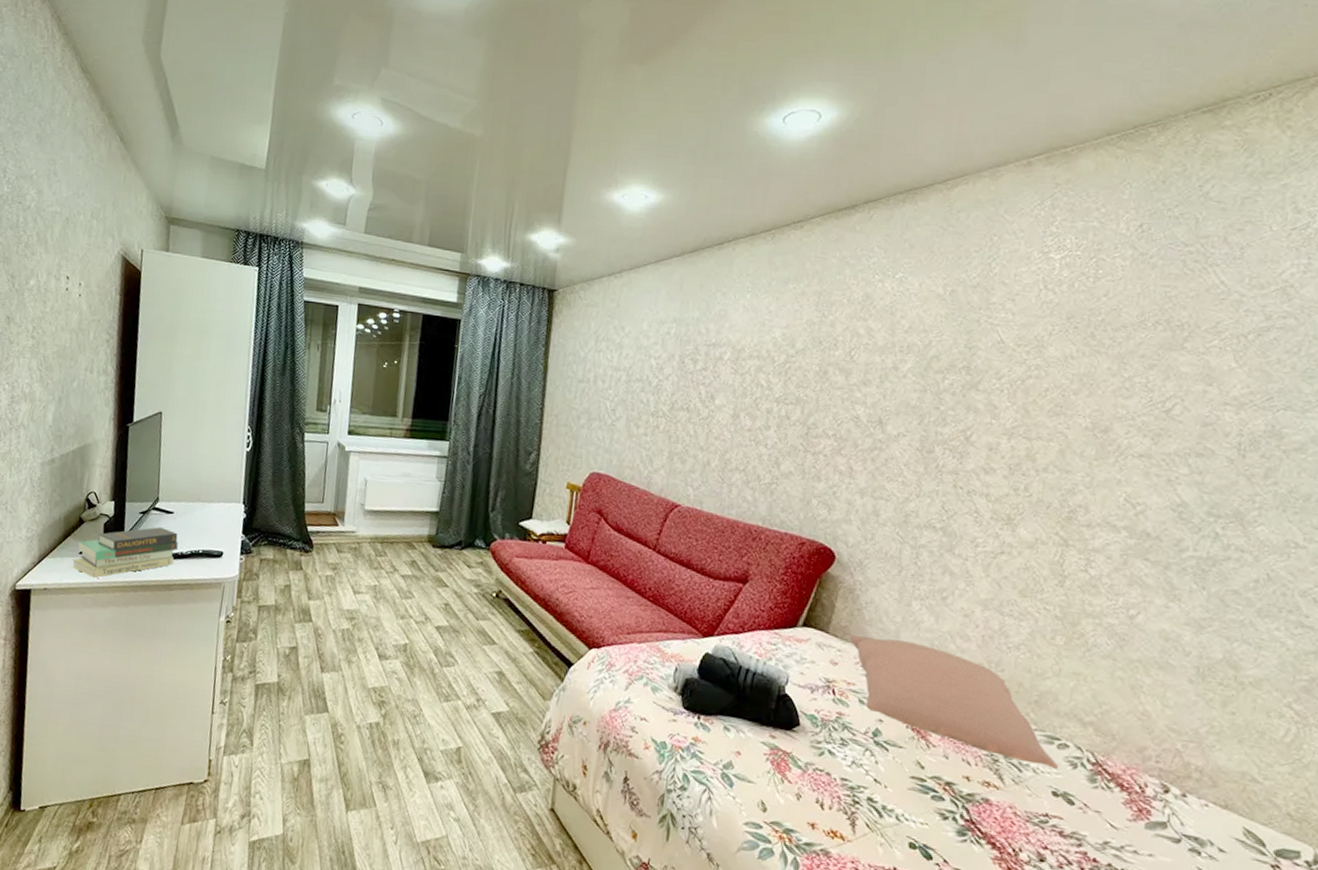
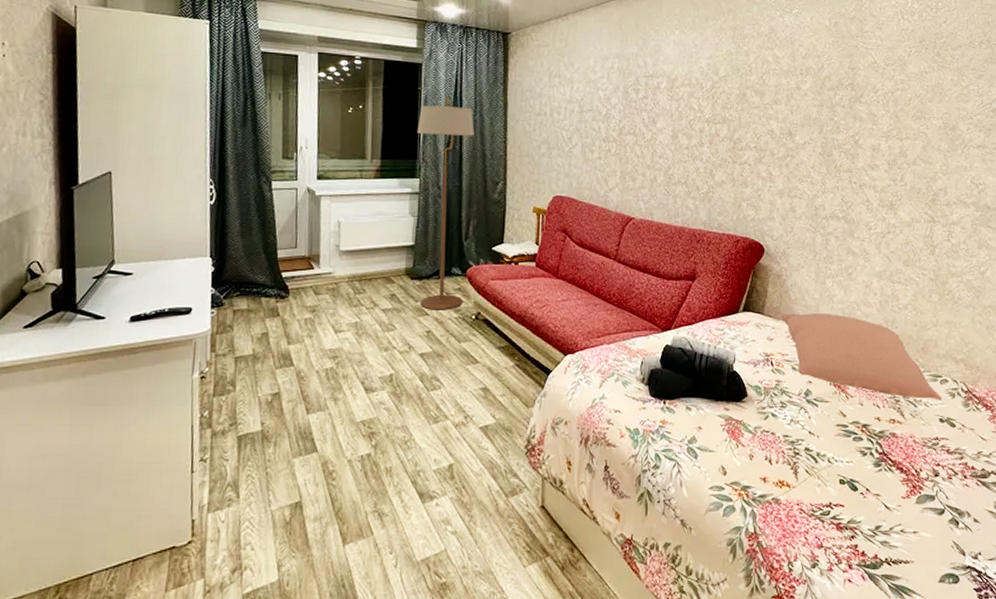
books: present [72,527,178,579] -> none [15,290,140,352]
floor lamp: none [440,357,510,584] -> present [417,97,474,310]

